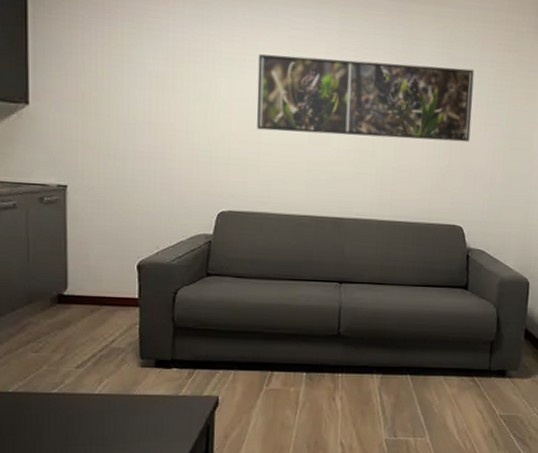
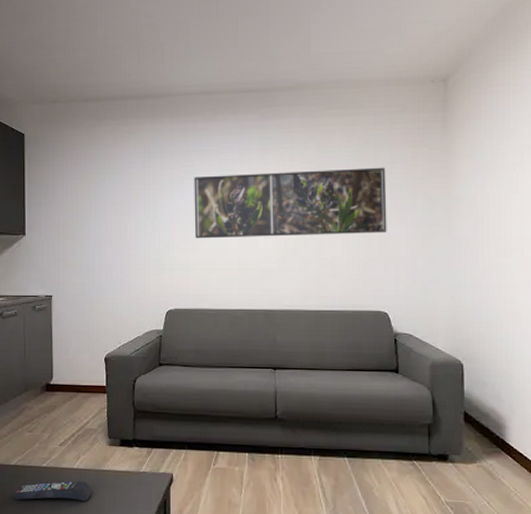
remote control: none [12,408,118,433] -> present [13,481,92,502]

